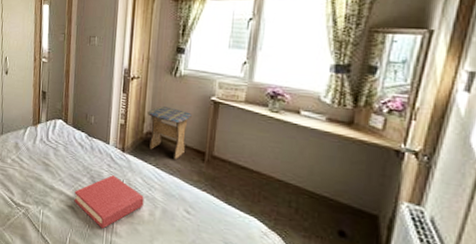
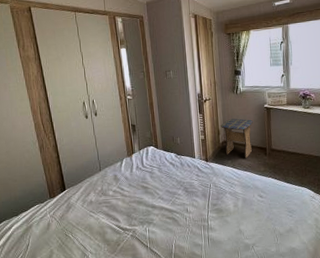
hardback book: present [74,175,144,229] -> none [173,182,229,228]

